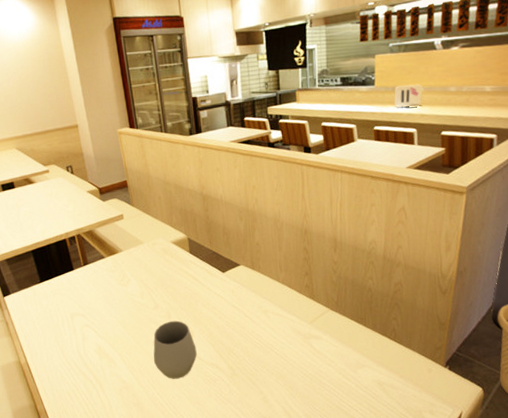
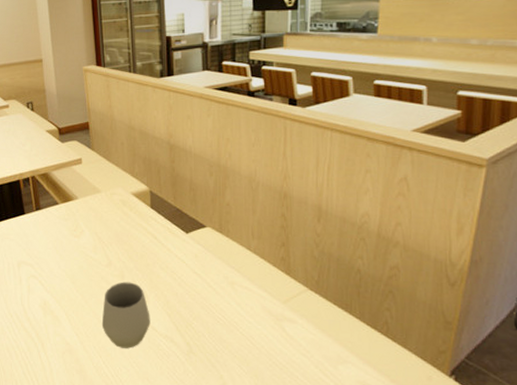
dispenser: present [394,84,423,108] -> none [400,34,437,61]

